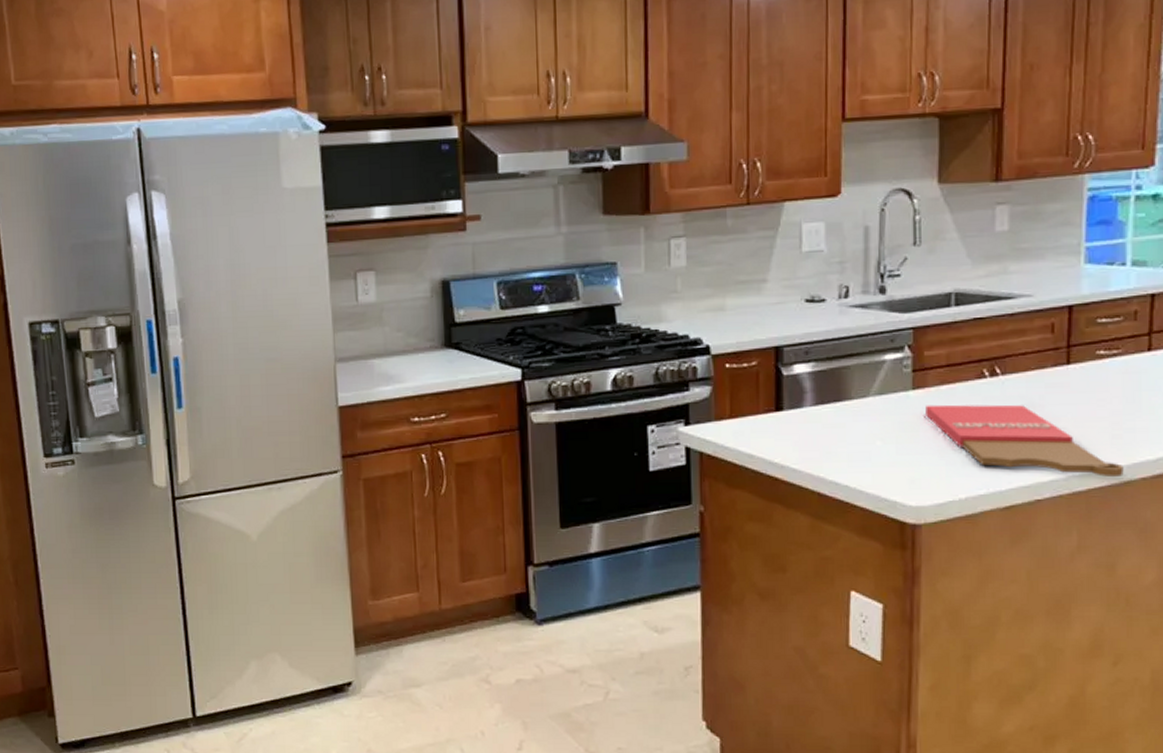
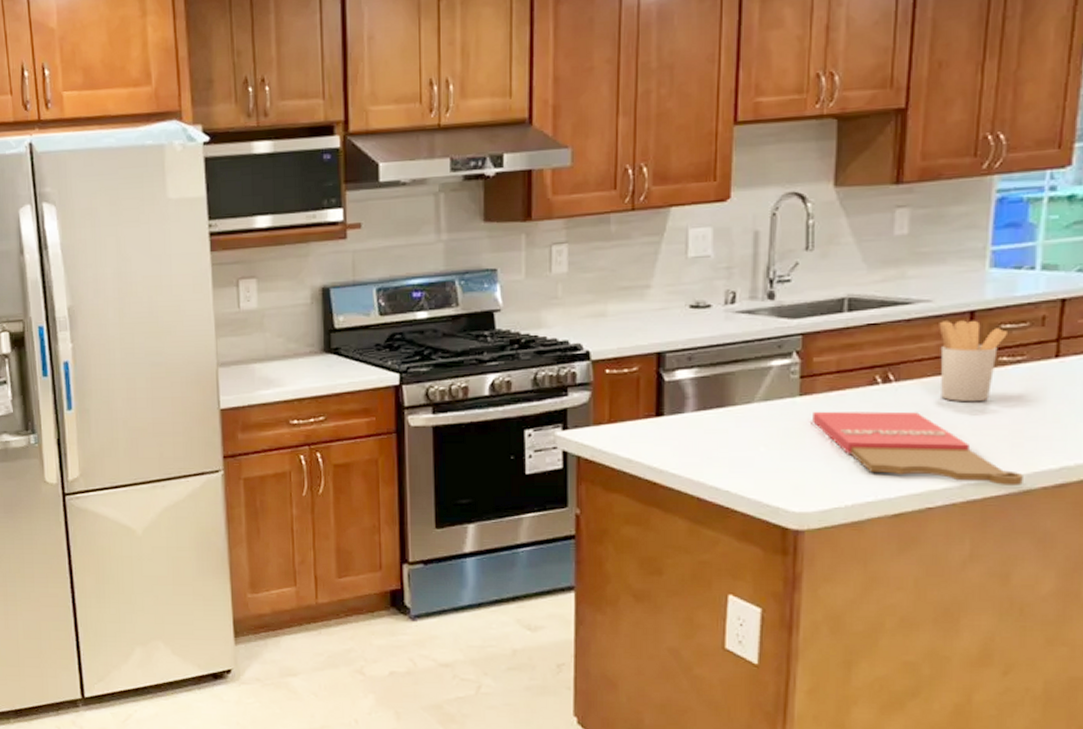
utensil holder: none [1040,314,1103,395] -> present [939,320,1007,402]

